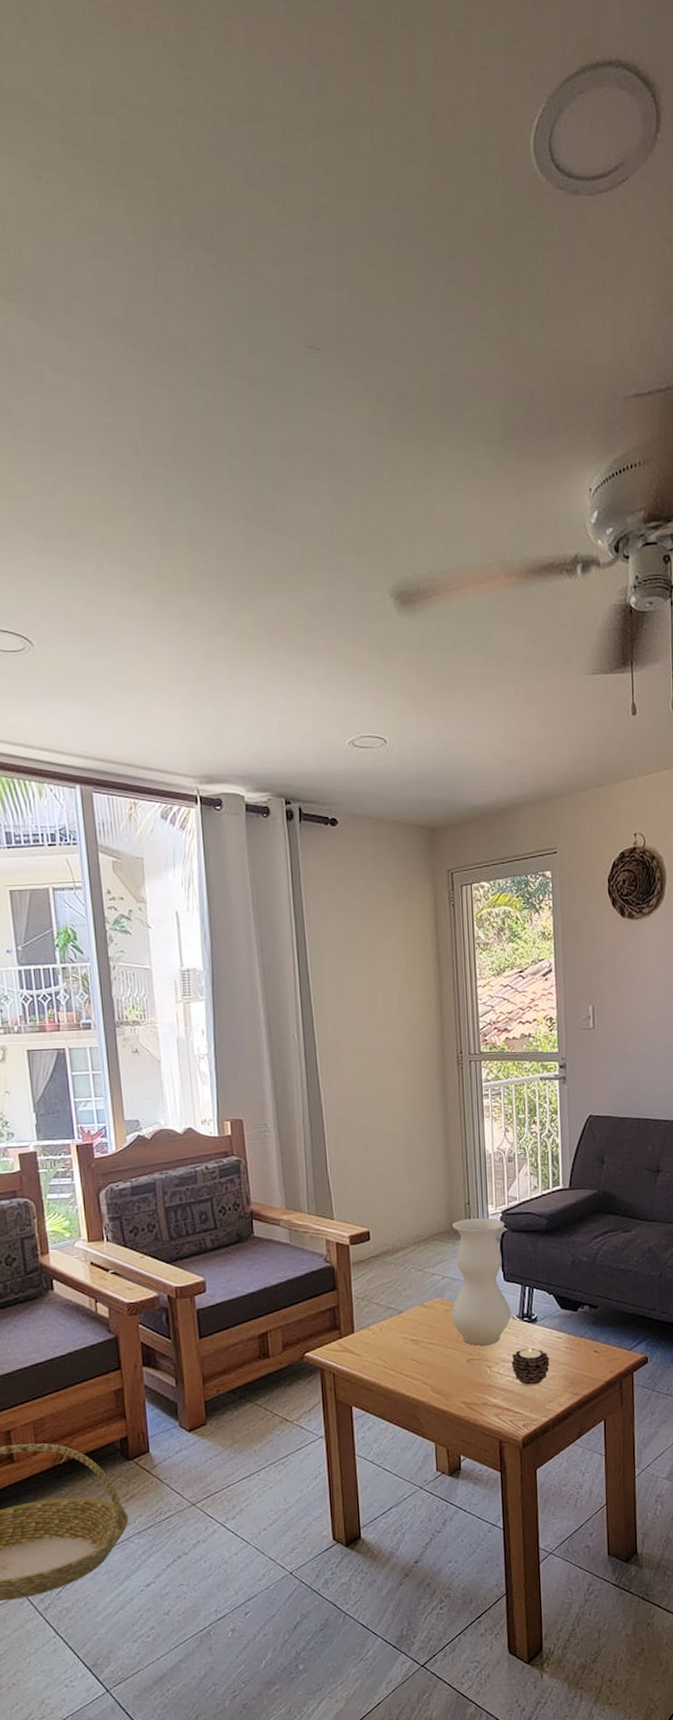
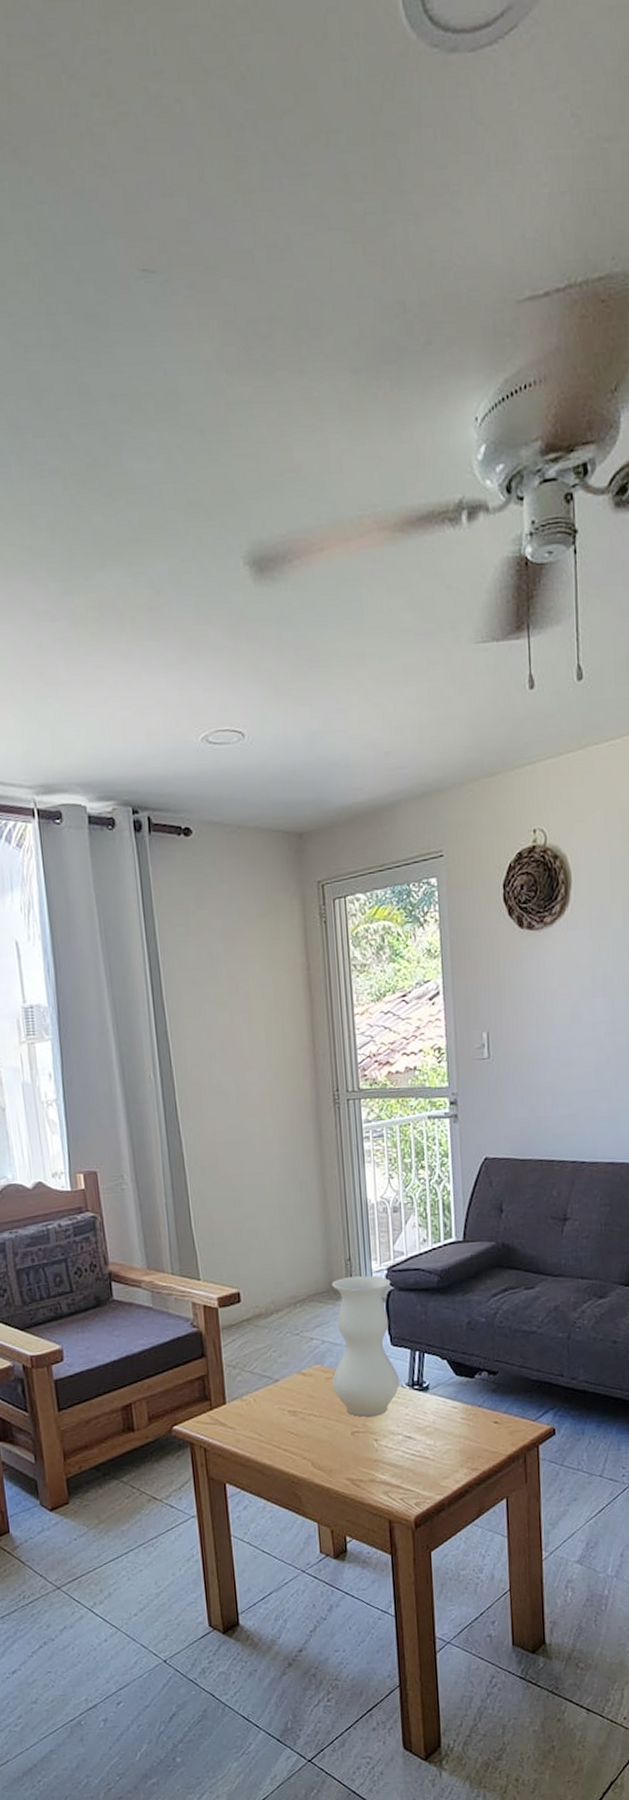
candle: present [511,1347,550,1388] -> none [401,1418,444,1463]

